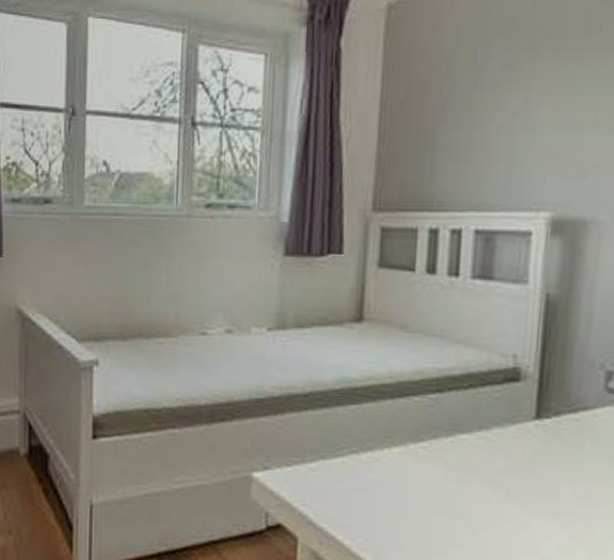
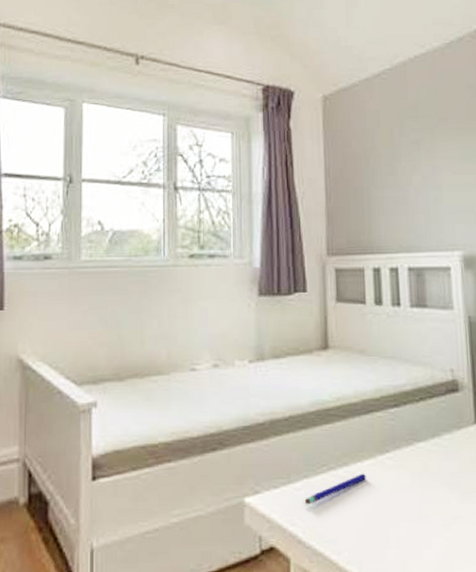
pen: none [319,460,393,487] -> present [304,473,366,505]

